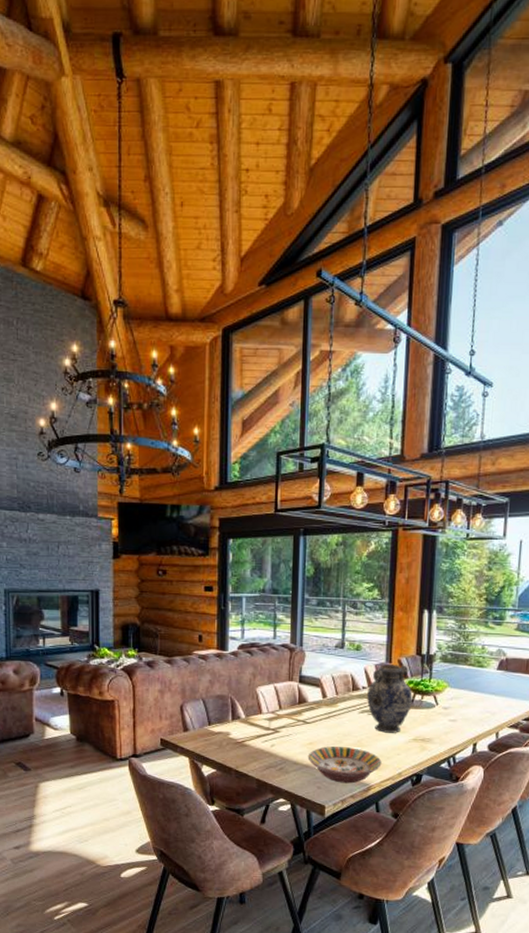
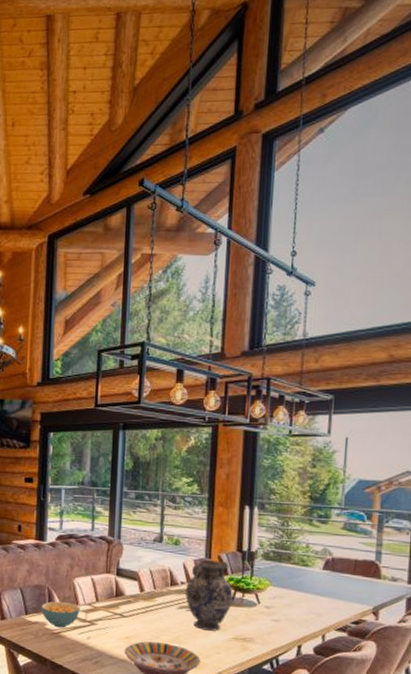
cereal bowl: none [225,710,264,737] -> present [41,601,80,628]

